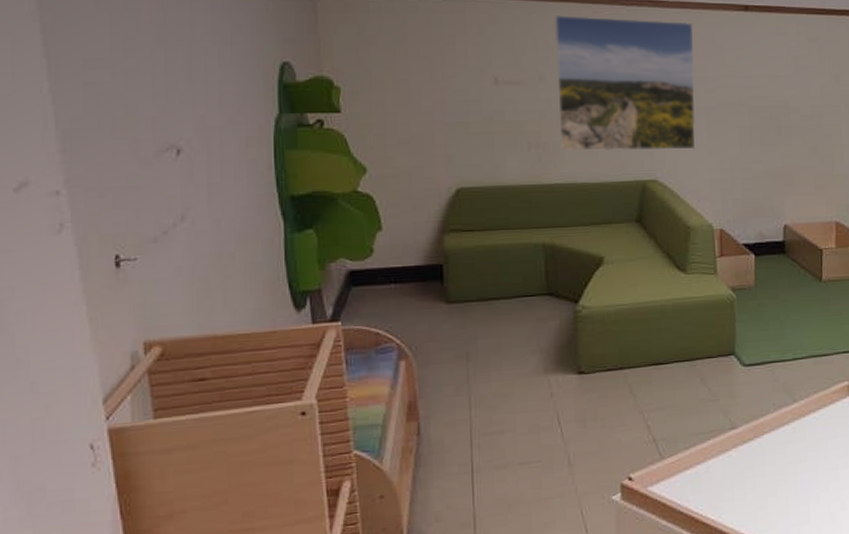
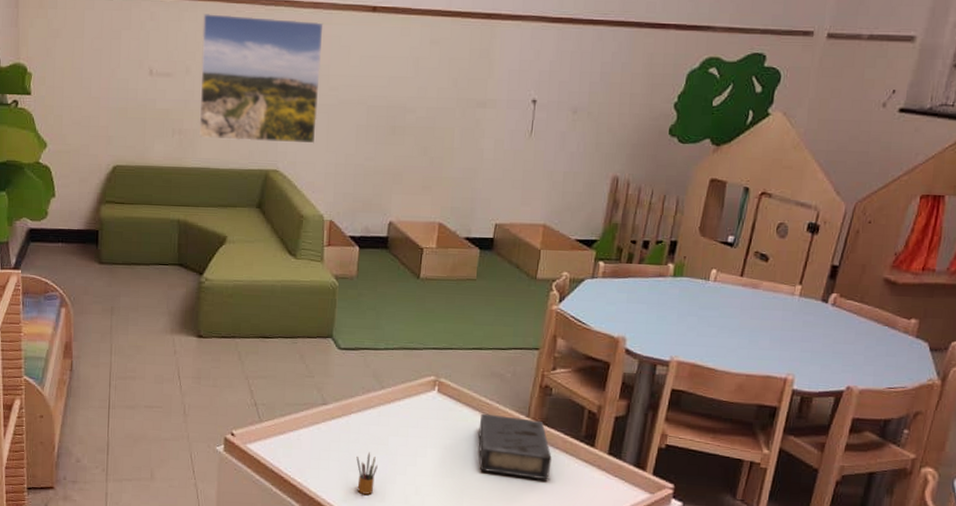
pencil box: none [774,472,798,520] -> present [356,452,378,495]

